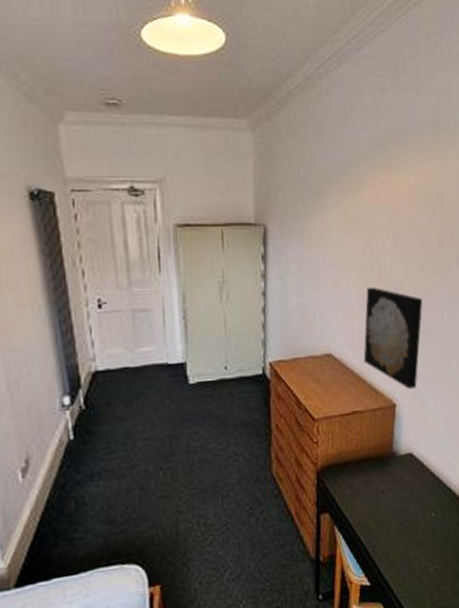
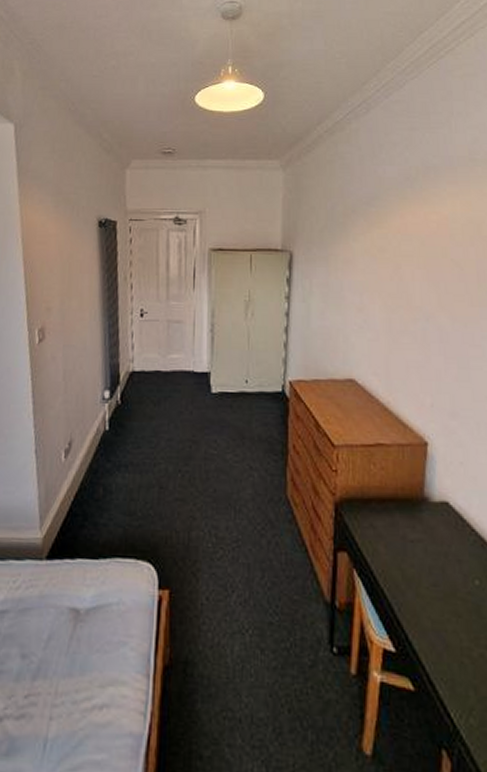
wall art: present [363,286,423,389] -> none [389,314,460,428]

